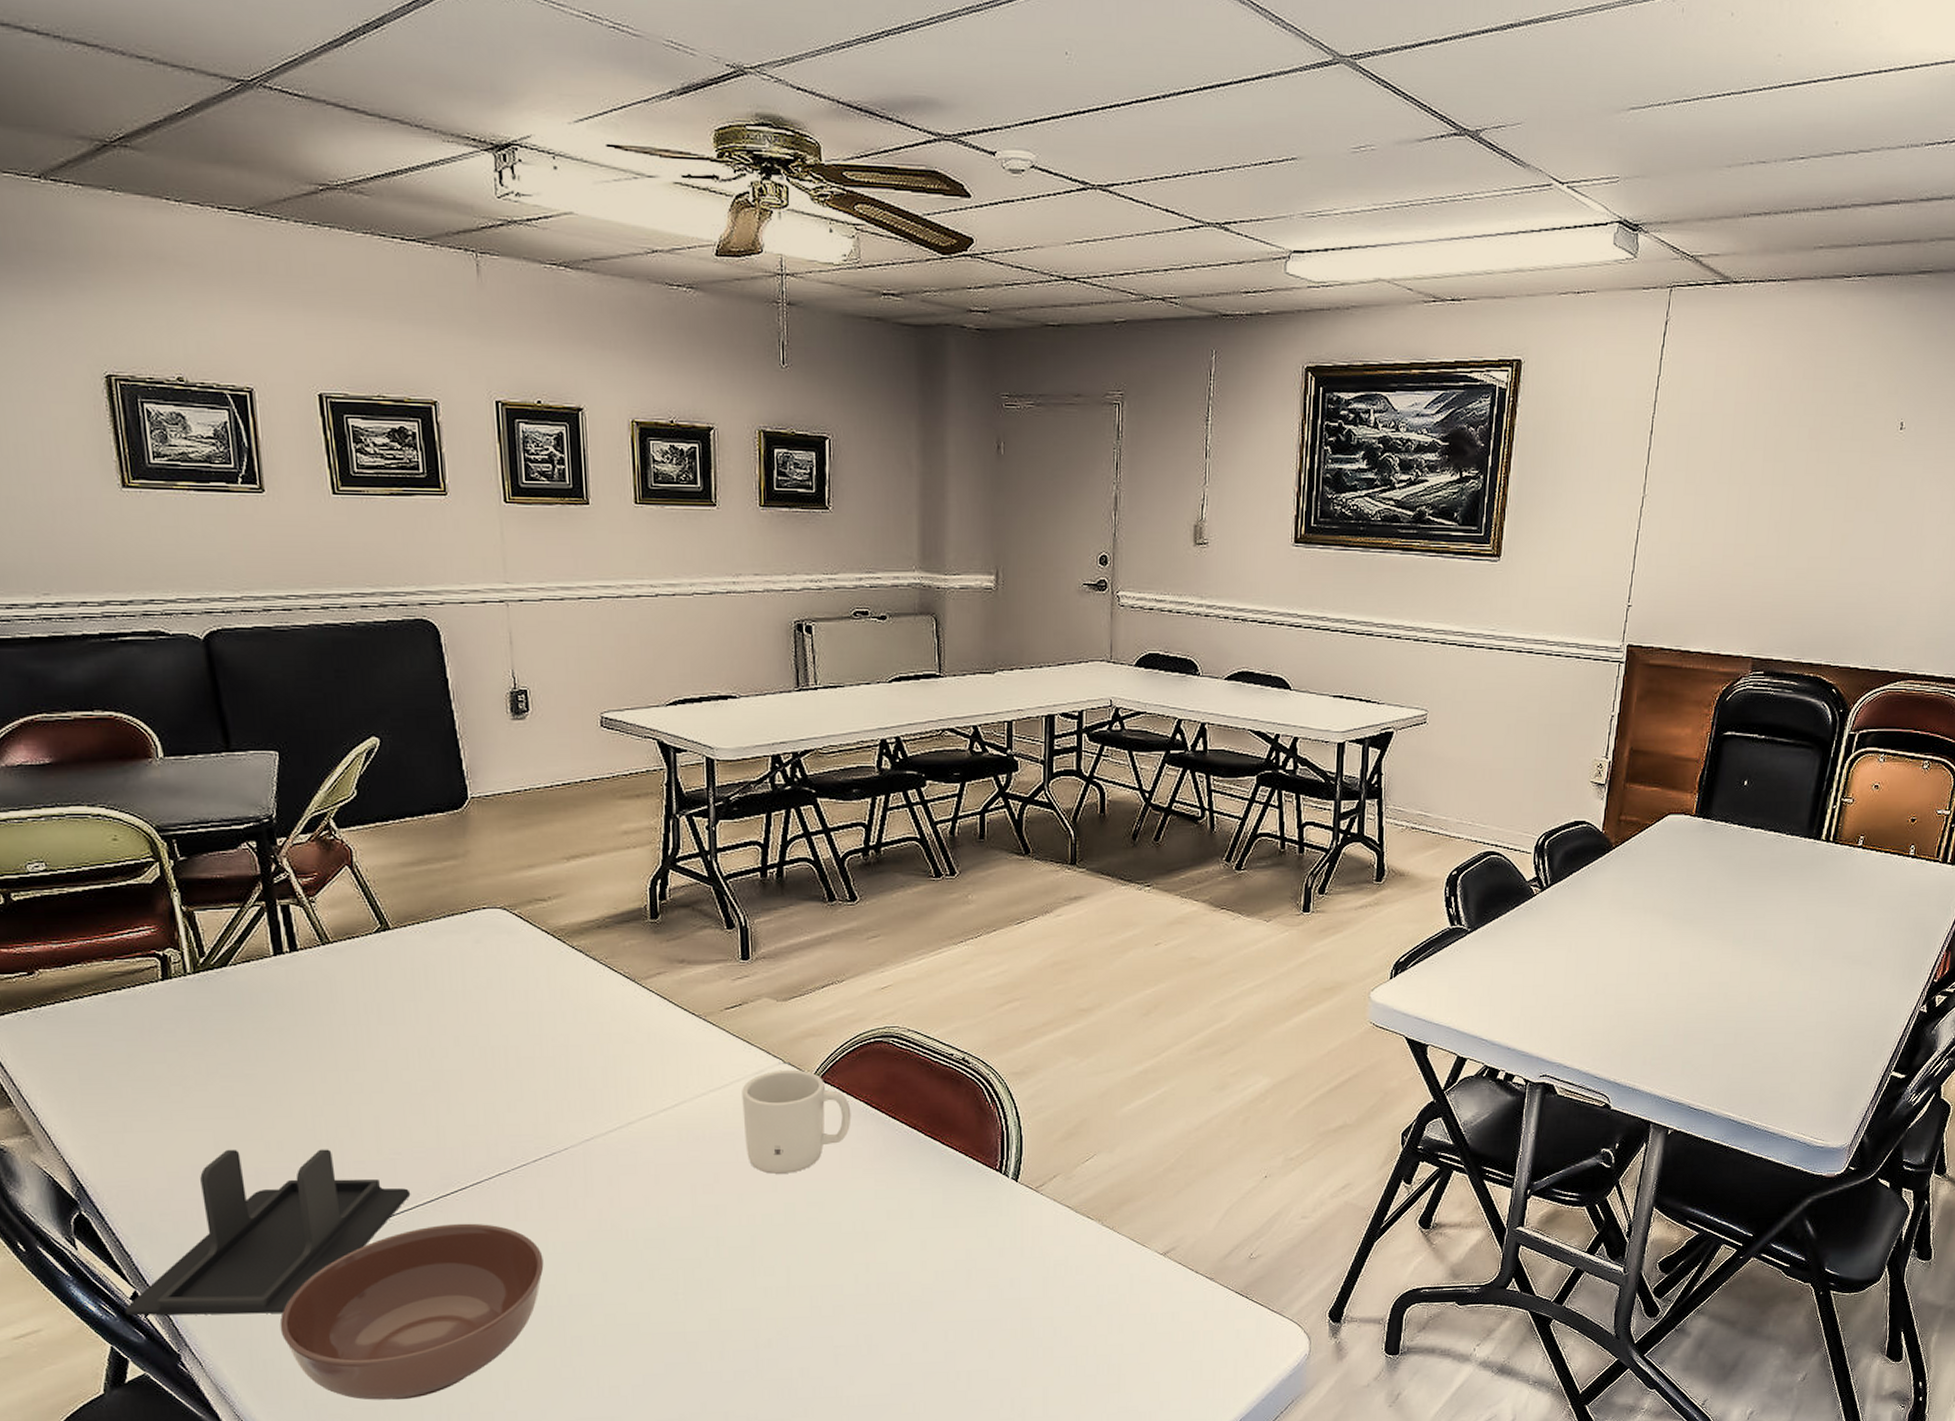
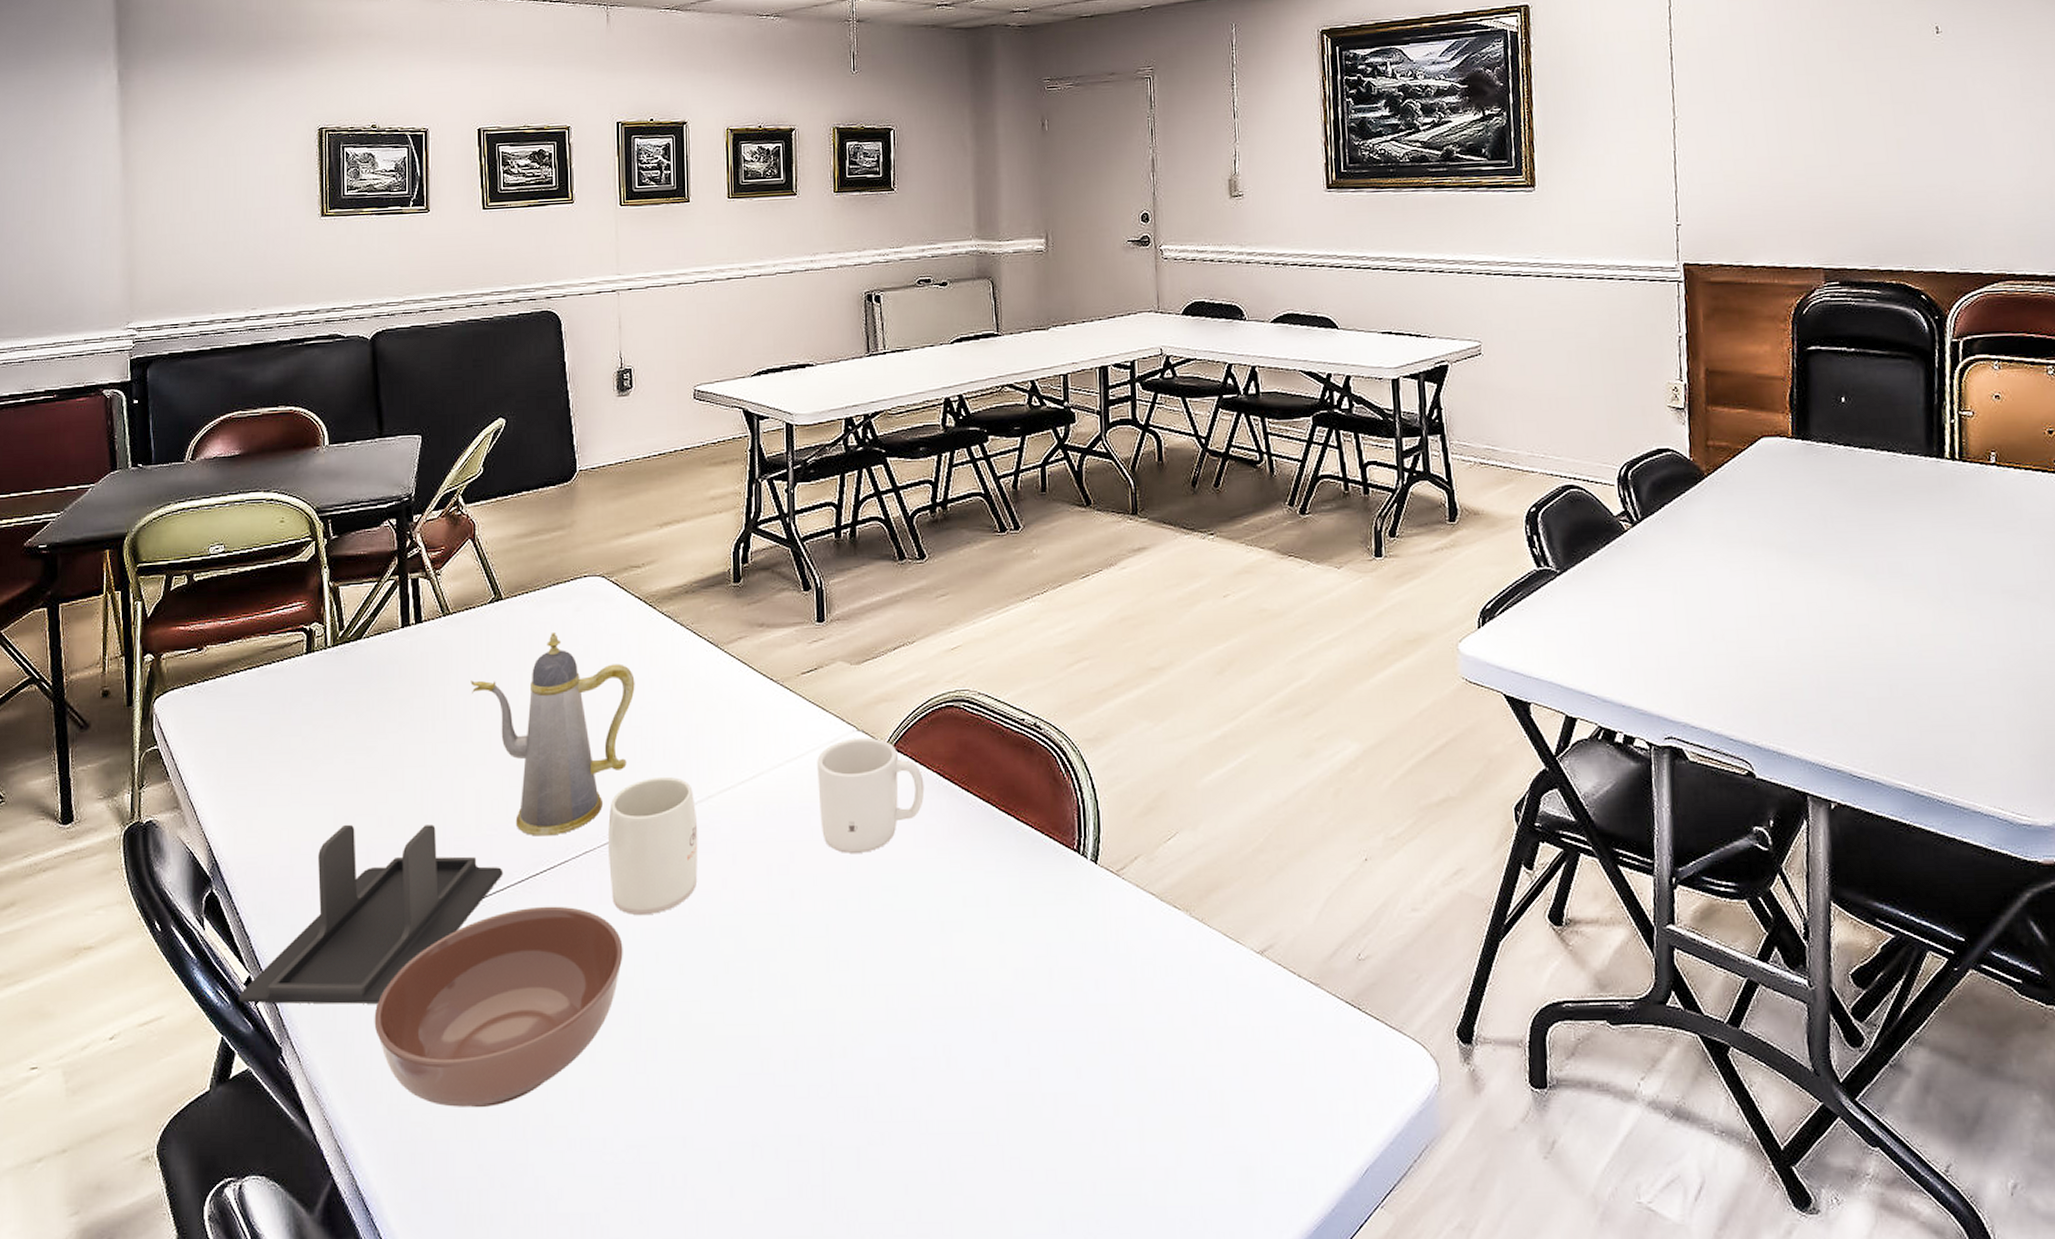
coffee pot: none [359,964,546,1160] -> present [471,633,635,836]
mug: none [522,1104,619,1231] -> present [607,776,698,916]

